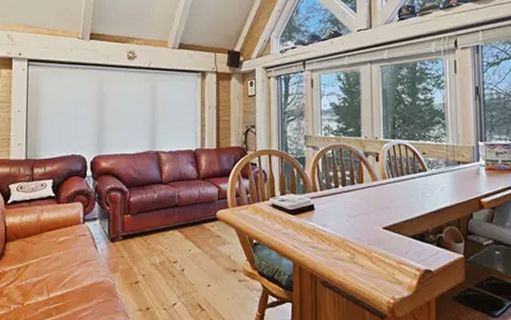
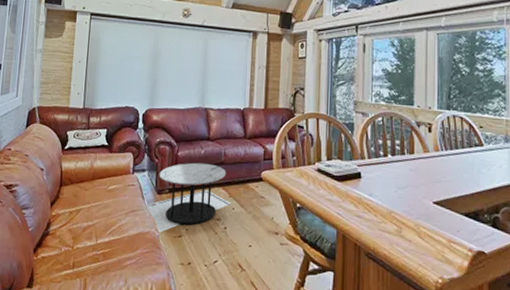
coffee table: none [100,207,188,282] -> present [147,162,232,234]

